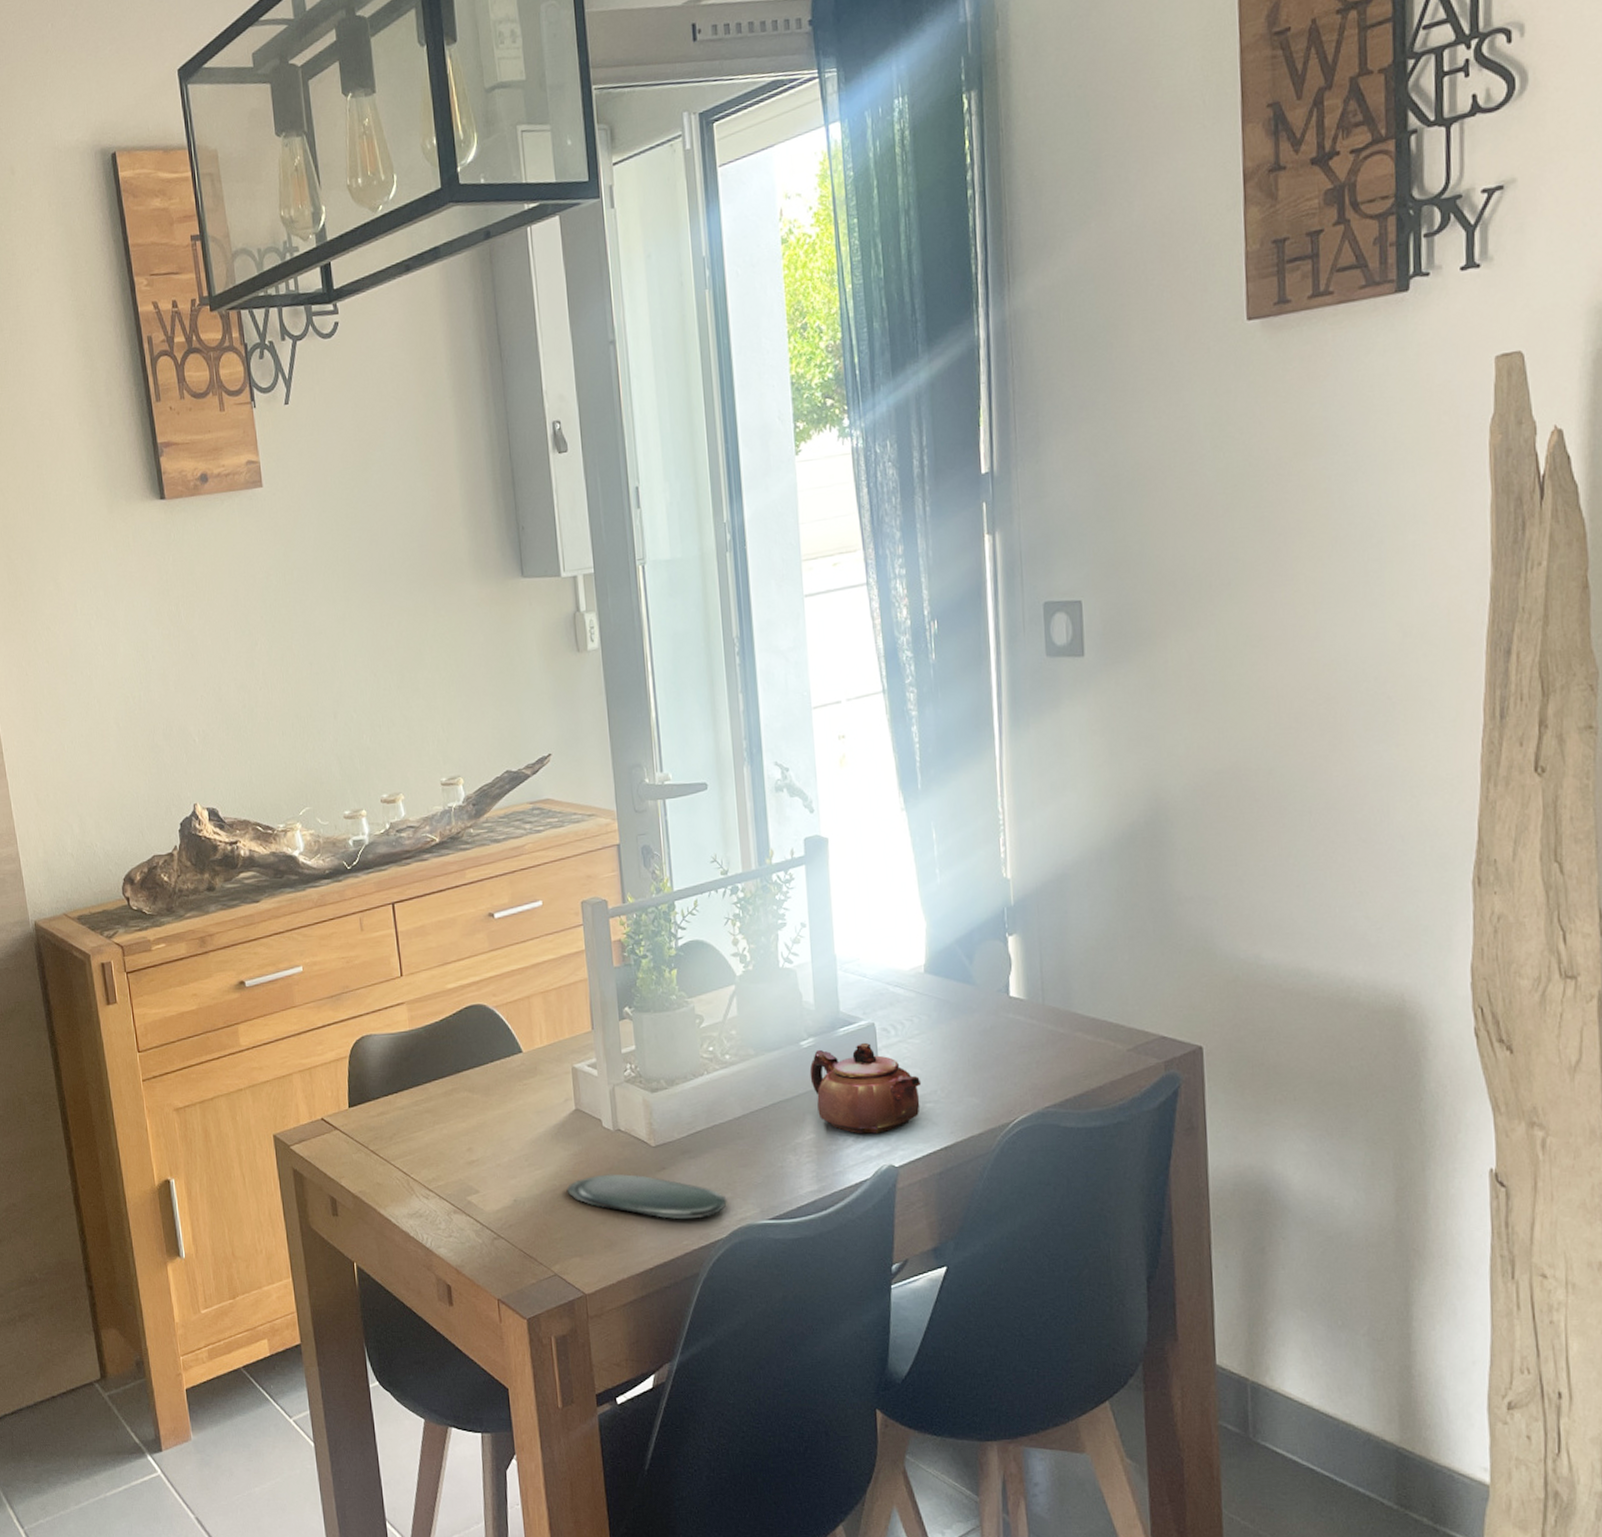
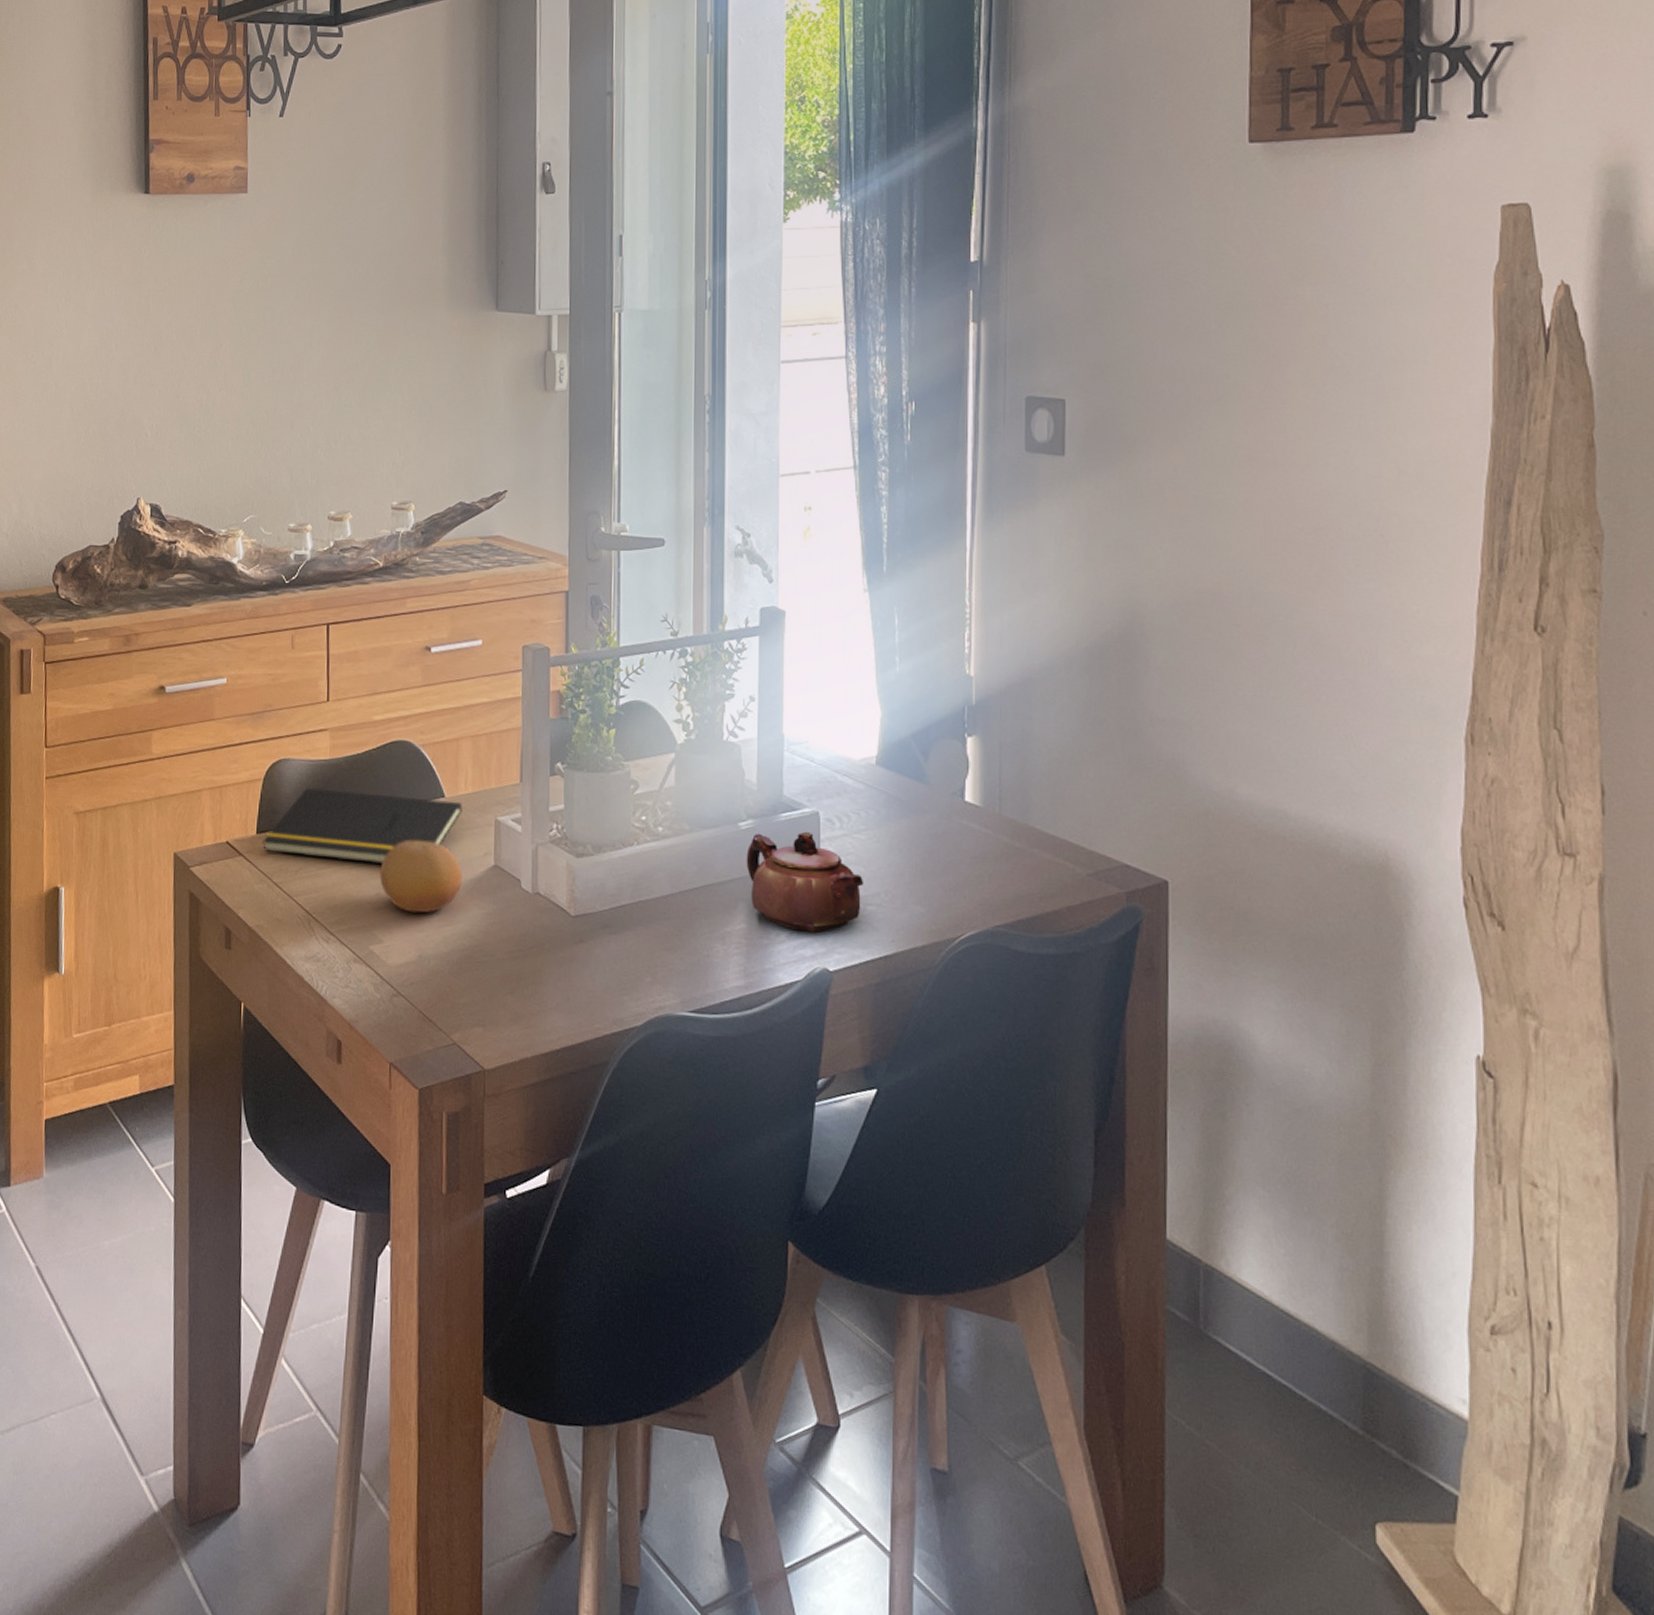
notepad: none [355,1055,540,1124] -> present [262,788,463,864]
fruit: none [469,1094,547,1162] -> present [380,840,462,913]
oval tray: present [566,1174,727,1220] -> none [476,939,646,1001]

